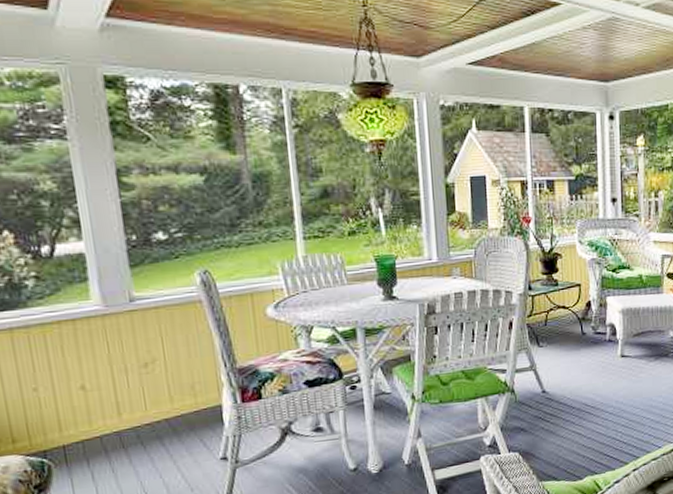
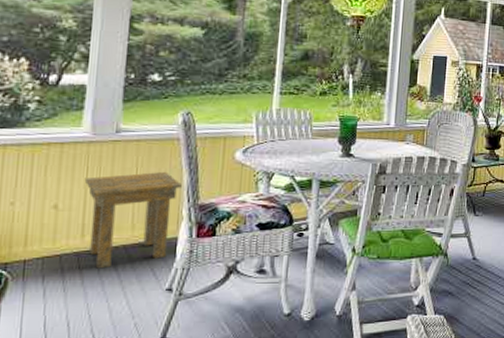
side table: none [107,337,216,446] -> present [84,171,183,269]

